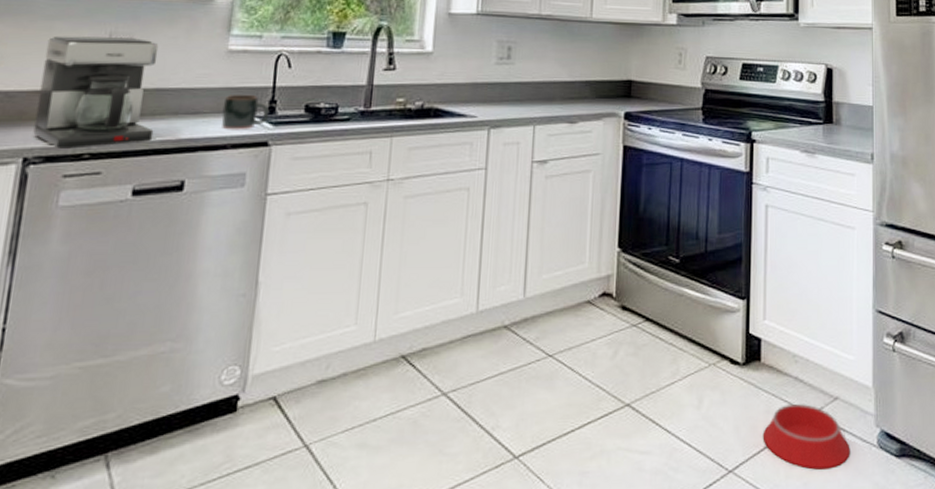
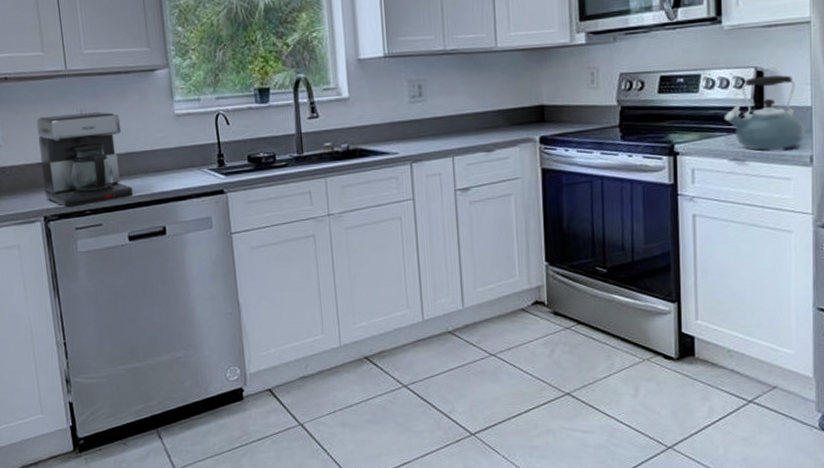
mug: present [221,94,270,130] -> none [181,150,220,183]
pet bowl: present [762,403,850,470] -> none [700,391,790,447]
kettle: none [797,73,867,145] -> present [724,75,805,151]

